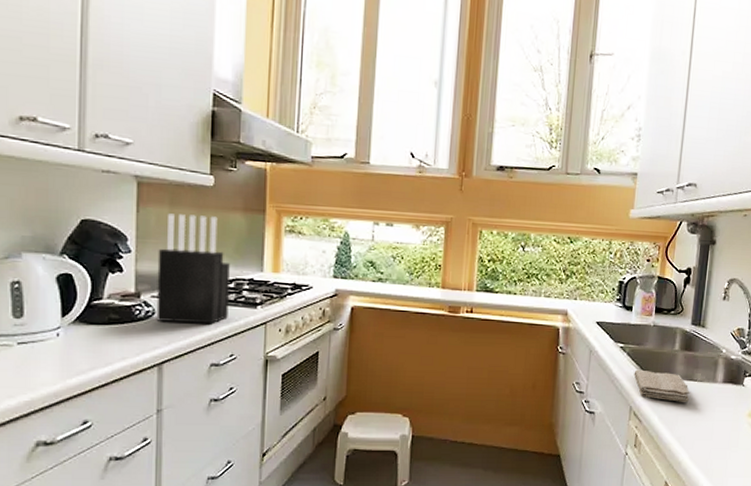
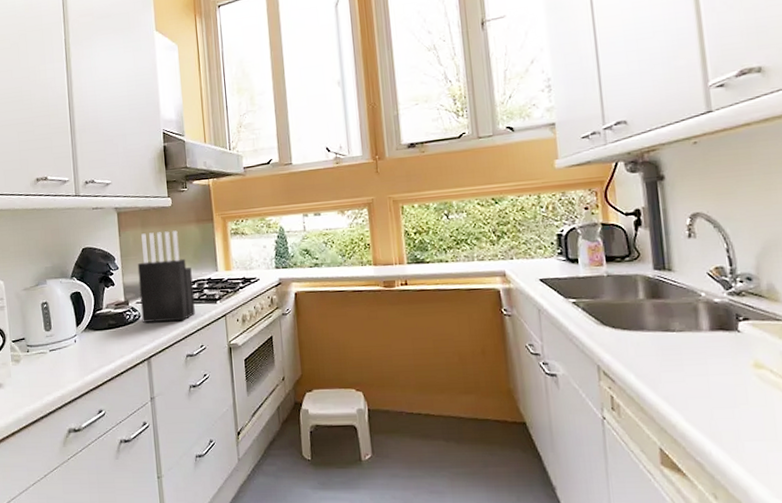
washcloth: present [634,369,690,402] -> none [594,324,670,357]

